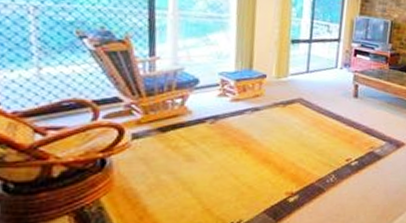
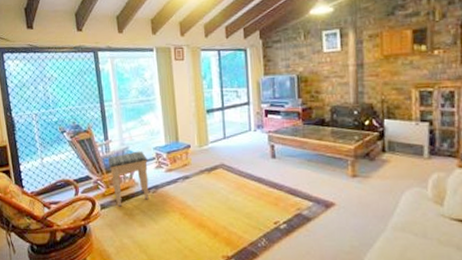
footstool: none [151,74,209,137] -> present [108,151,149,207]

